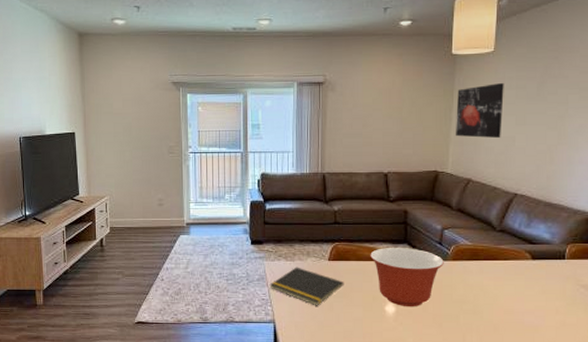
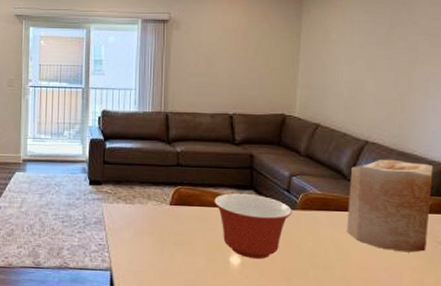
notepad: present [269,267,344,306] -> none [107,210,186,254]
wall art: present [456,82,504,139] -> none [303,26,352,83]
vase: none [495,210,578,296] -> present [347,159,433,253]

